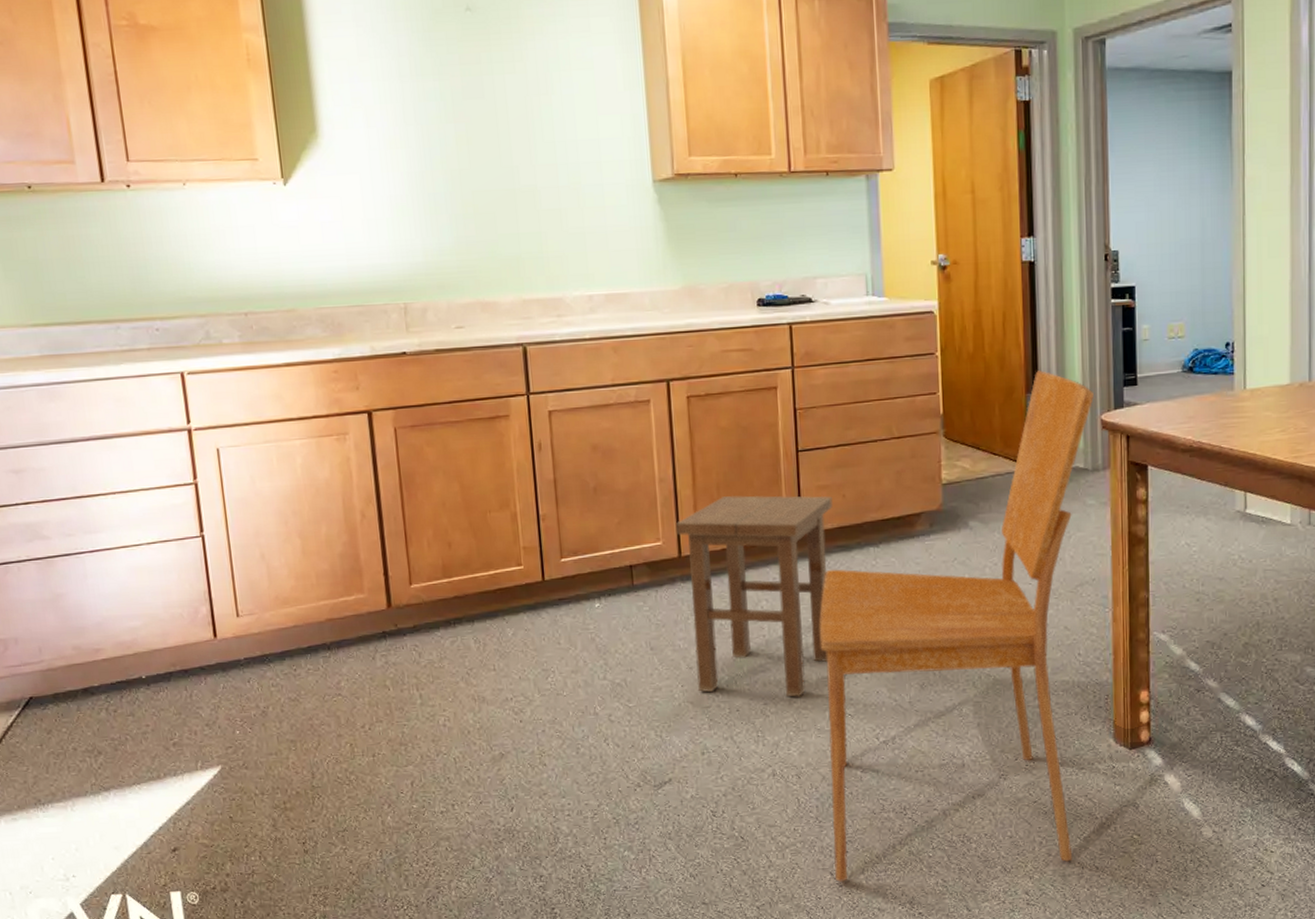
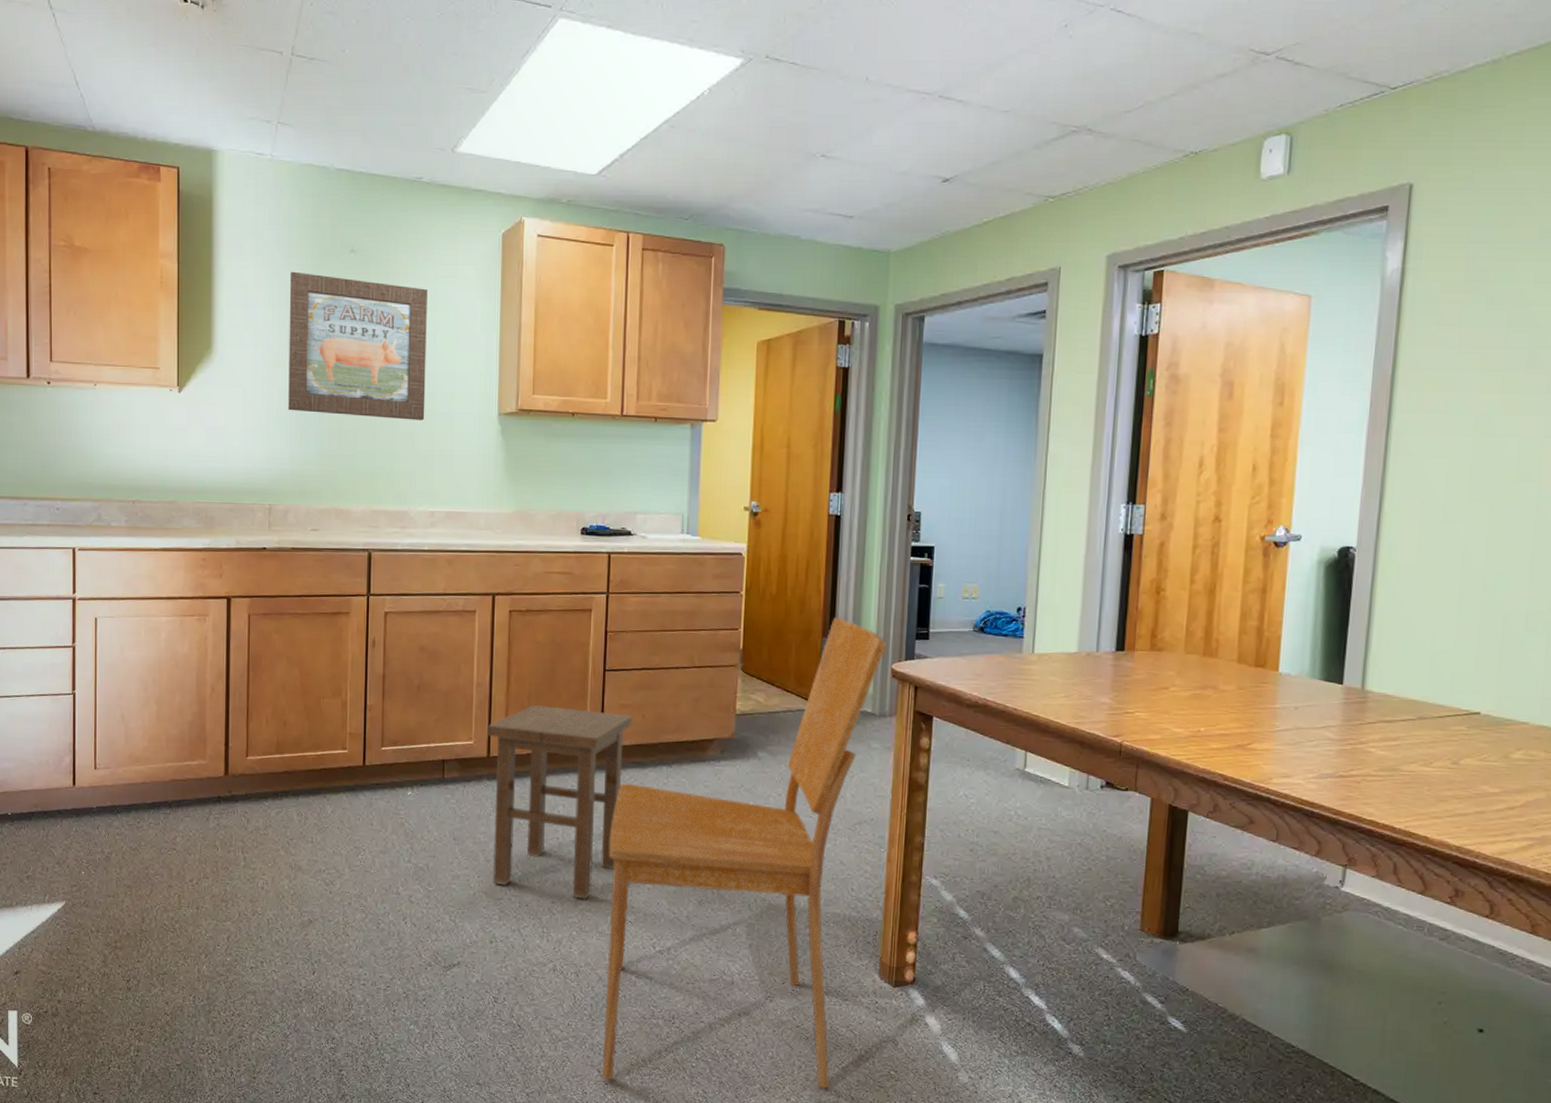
wall art: none [398,37,571,196] -> present [288,271,427,420]

